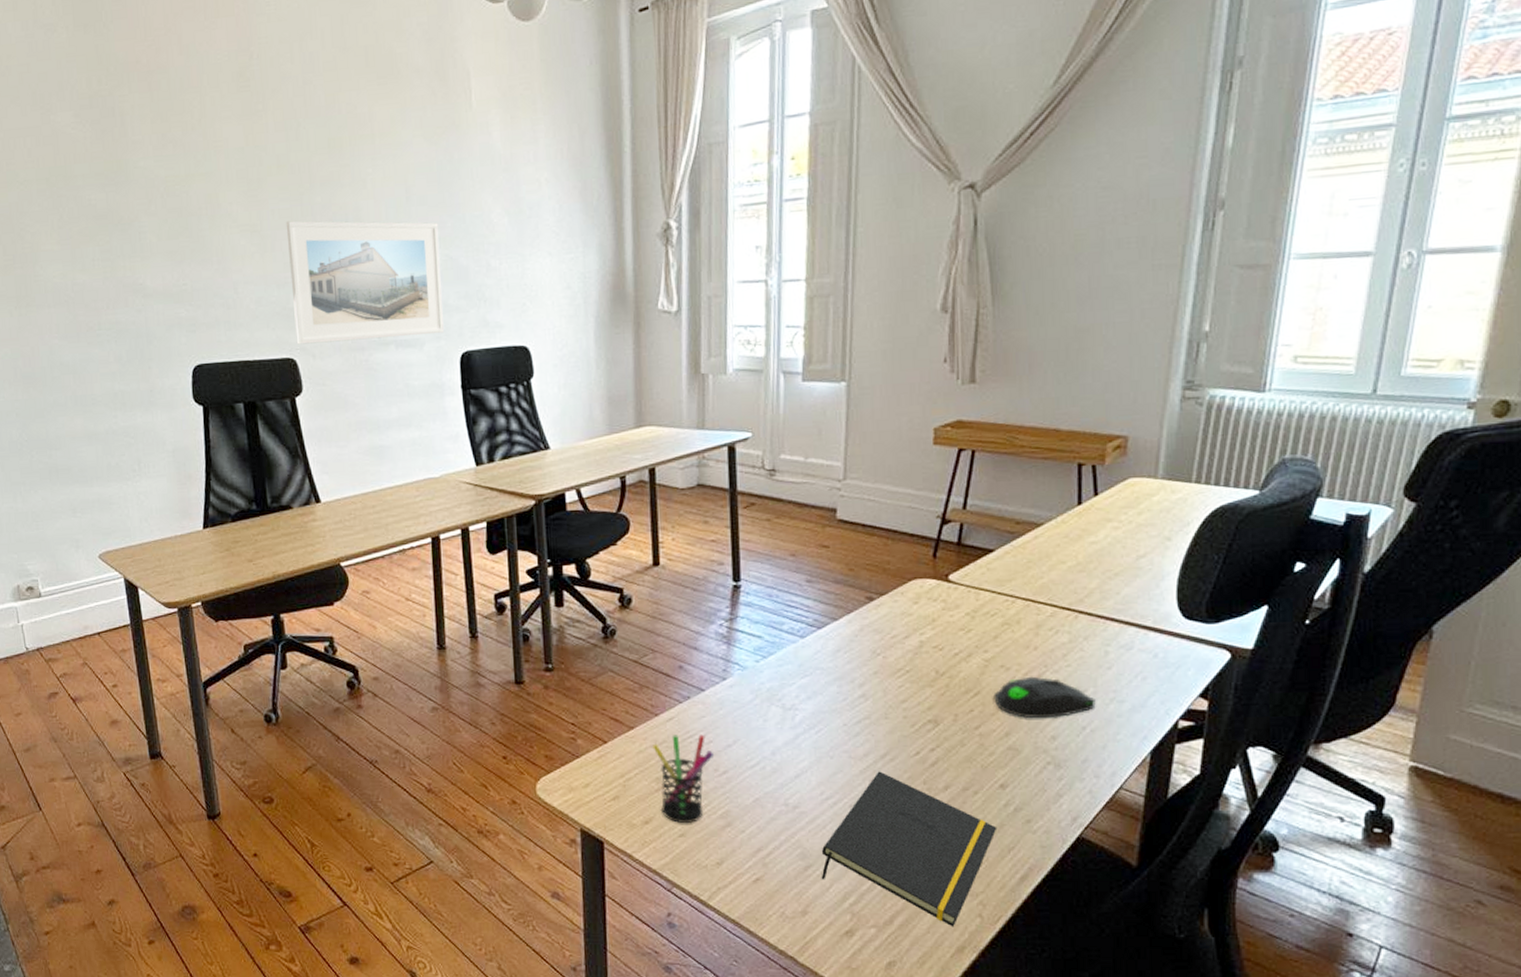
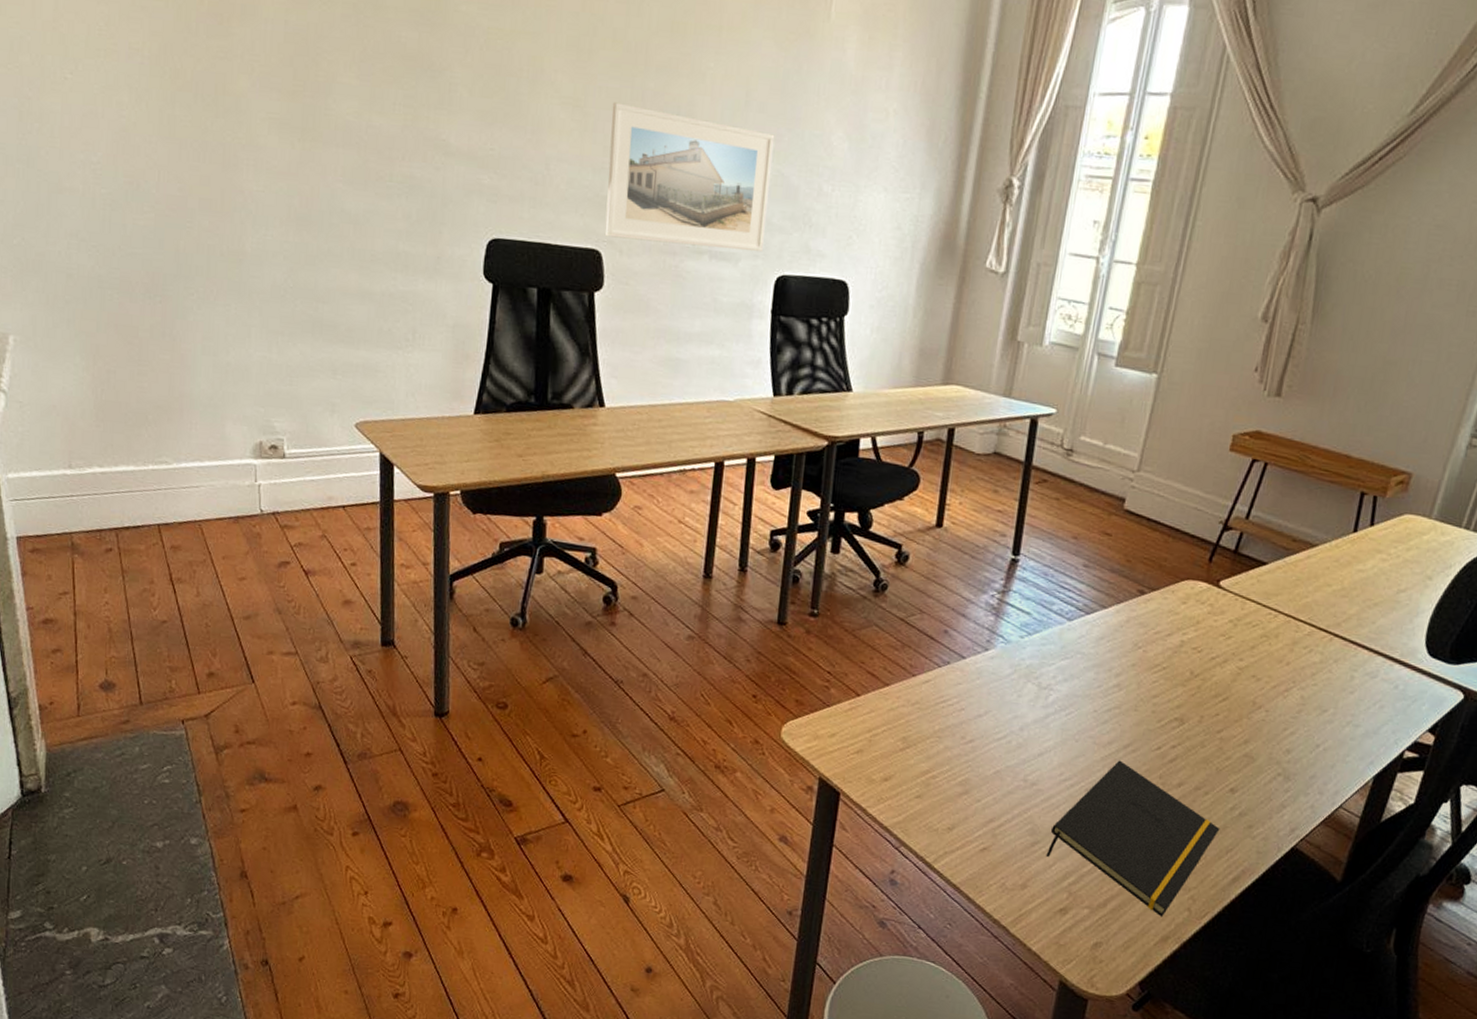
pen holder: present [652,734,713,824] -> none [902,697,963,787]
computer mouse: present [994,676,1096,719] -> none [1240,689,1334,733]

